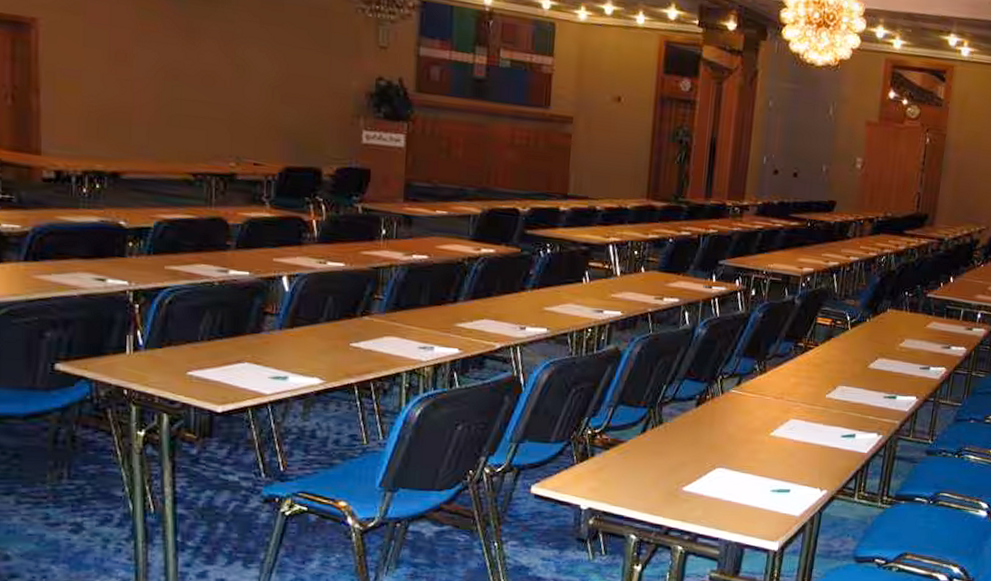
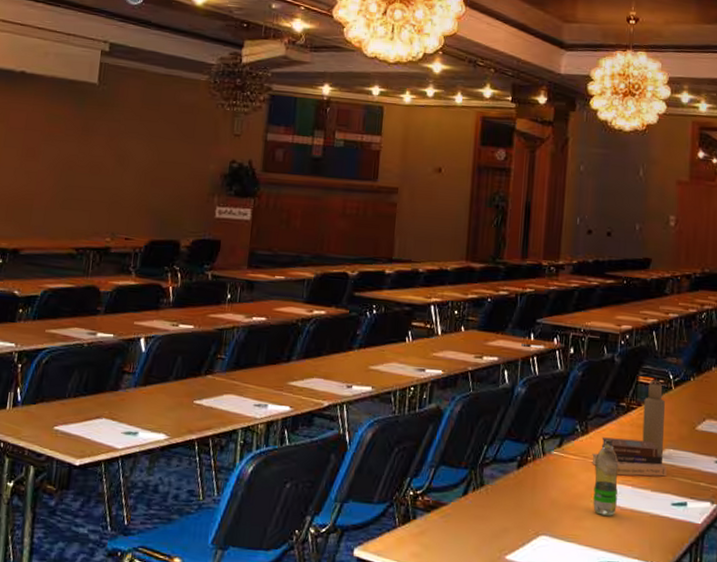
books: none [768,376,840,412] -> present [592,437,668,477]
bottle: none [768,377,794,448] -> present [593,439,619,516]
bottle: none [817,321,842,393] -> present [642,380,666,456]

